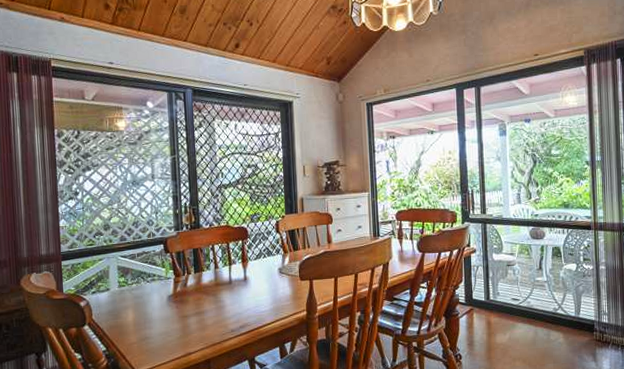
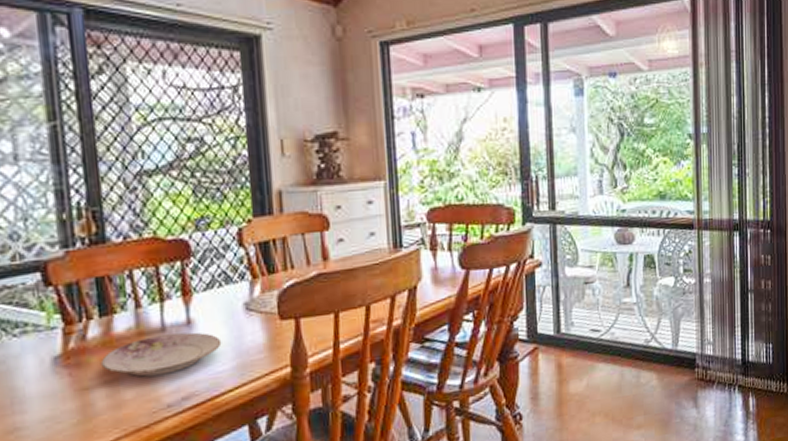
plate: none [194,285,265,311] -> present [100,332,222,377]

